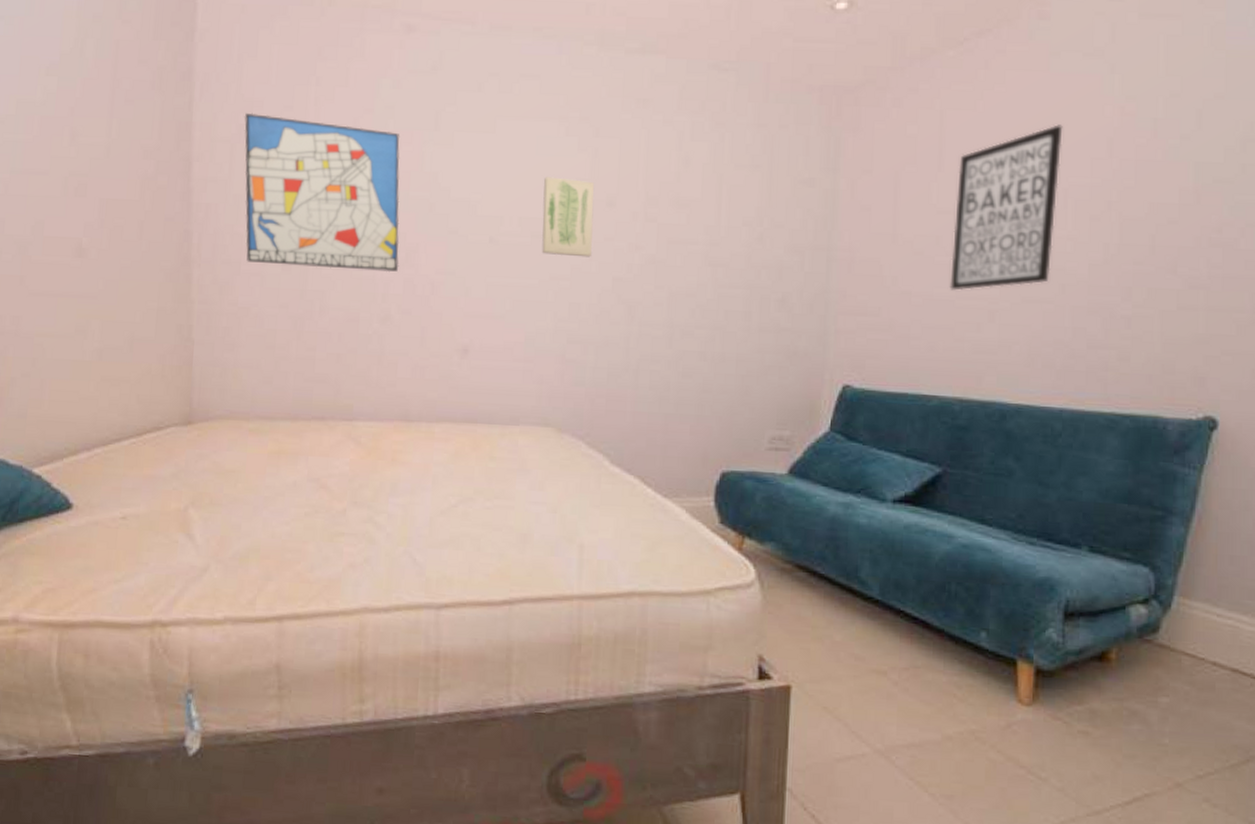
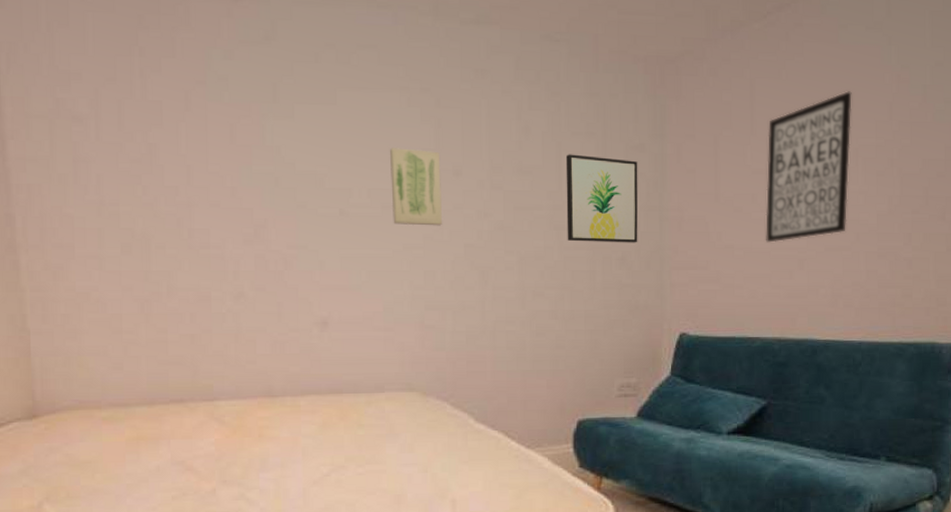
wall art: present [244,112,400,273] -> none [61,86,249,249]
wall art: none [722,187,806,284] -> present [565,154,638,243]

